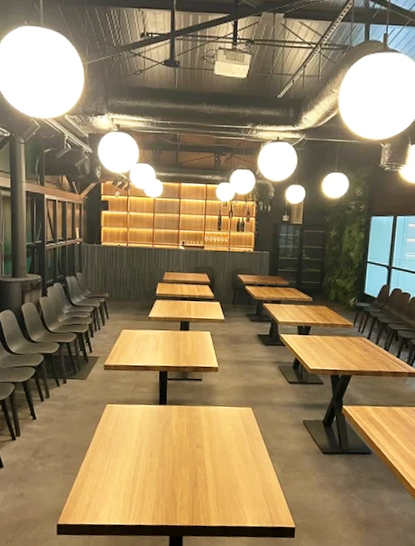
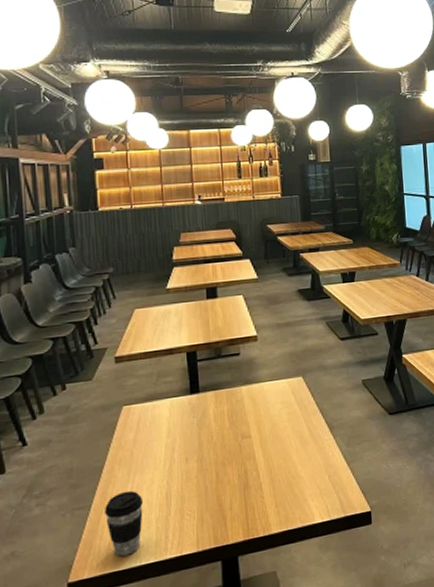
coffee cup: none [87,468,116,515] -> present [105,490,144,557]

